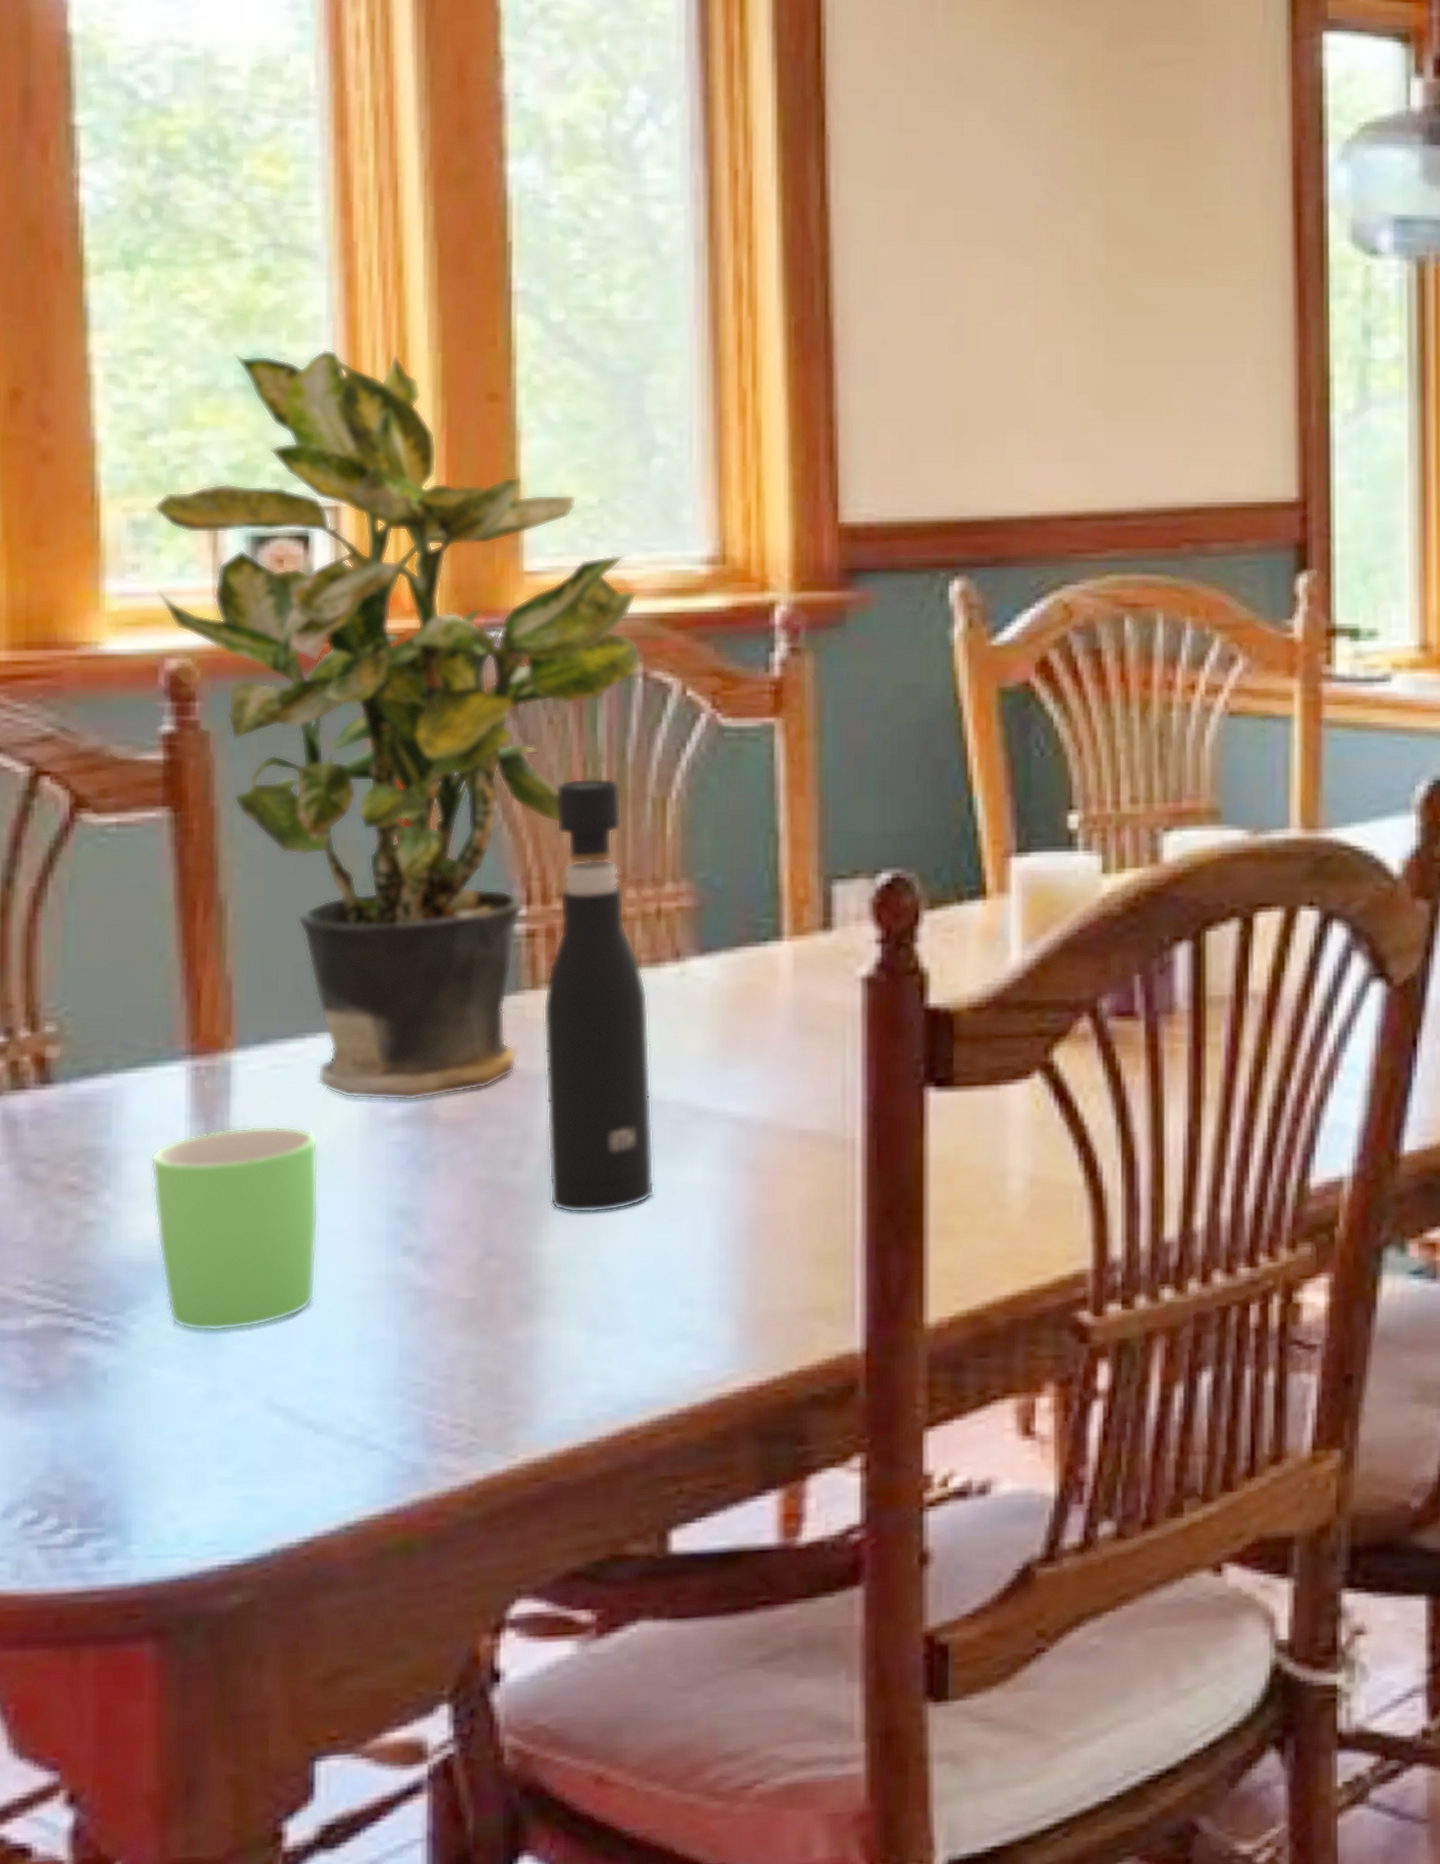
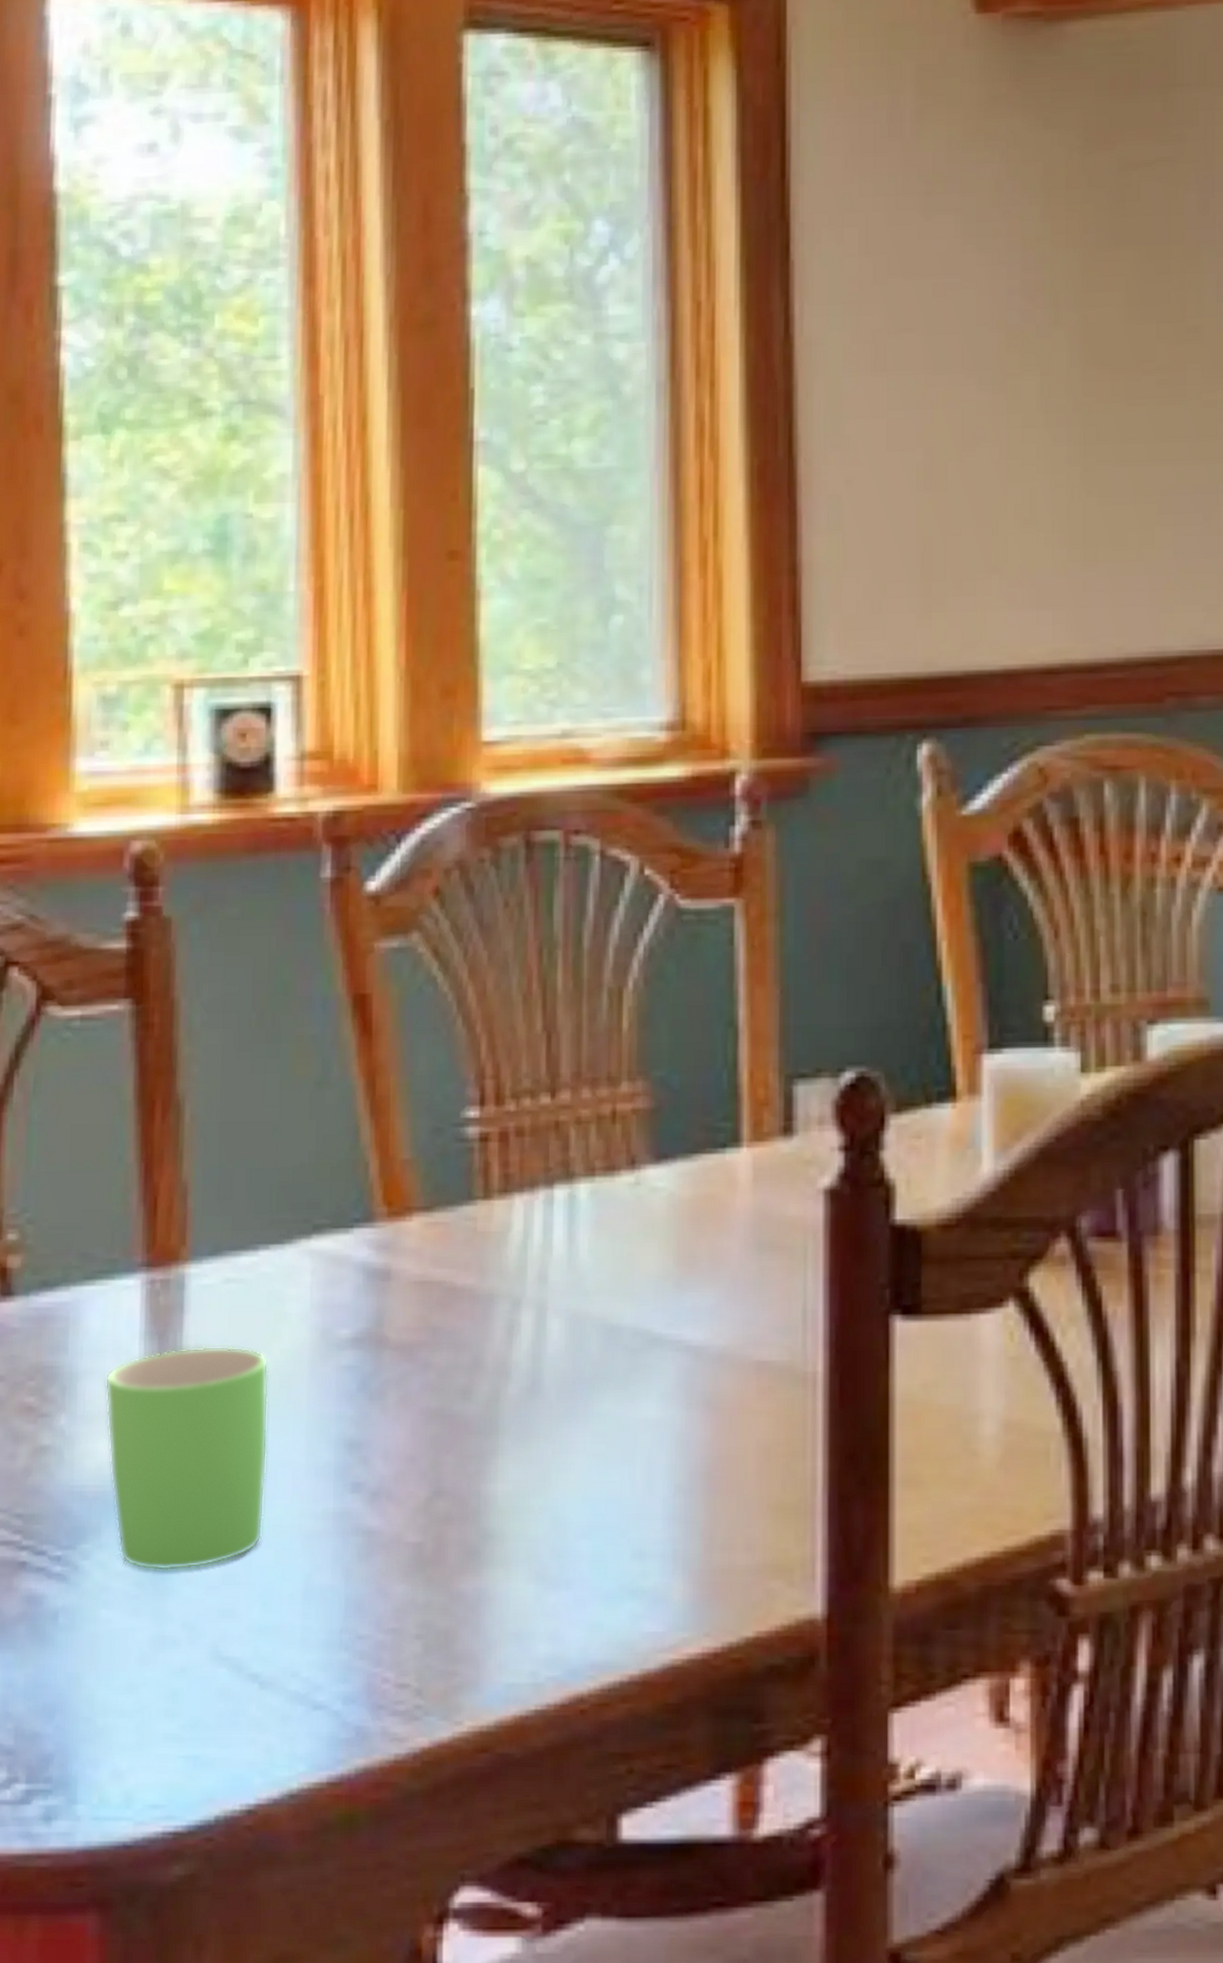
potted plant: present [153,349,642,1101] -> none [122,509,599,1321]
pepper grinder: present [543,778,655,1214] -> none [495,966,607,1450]

